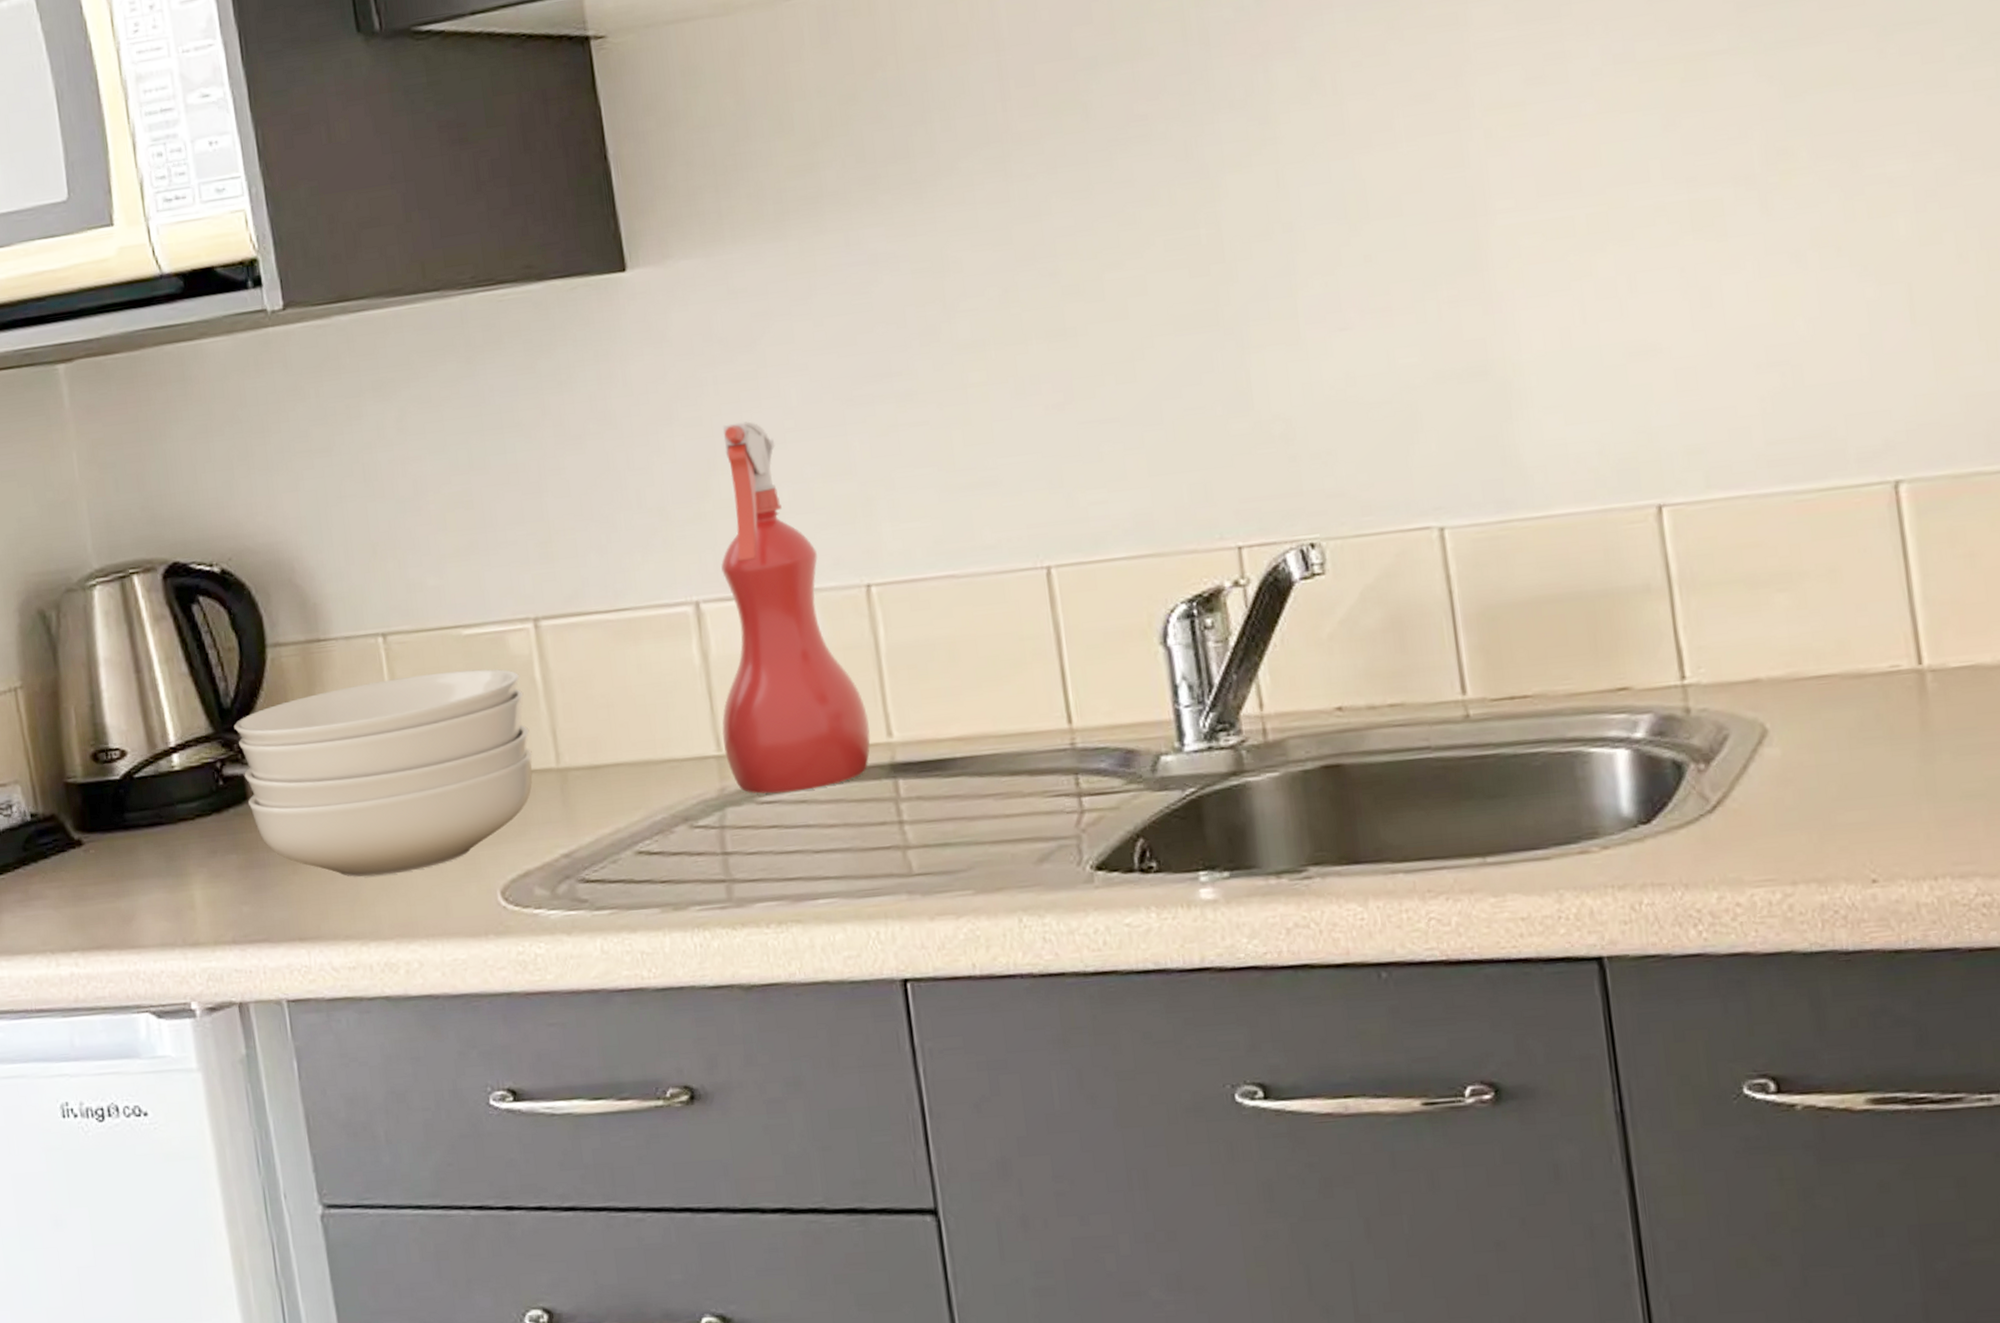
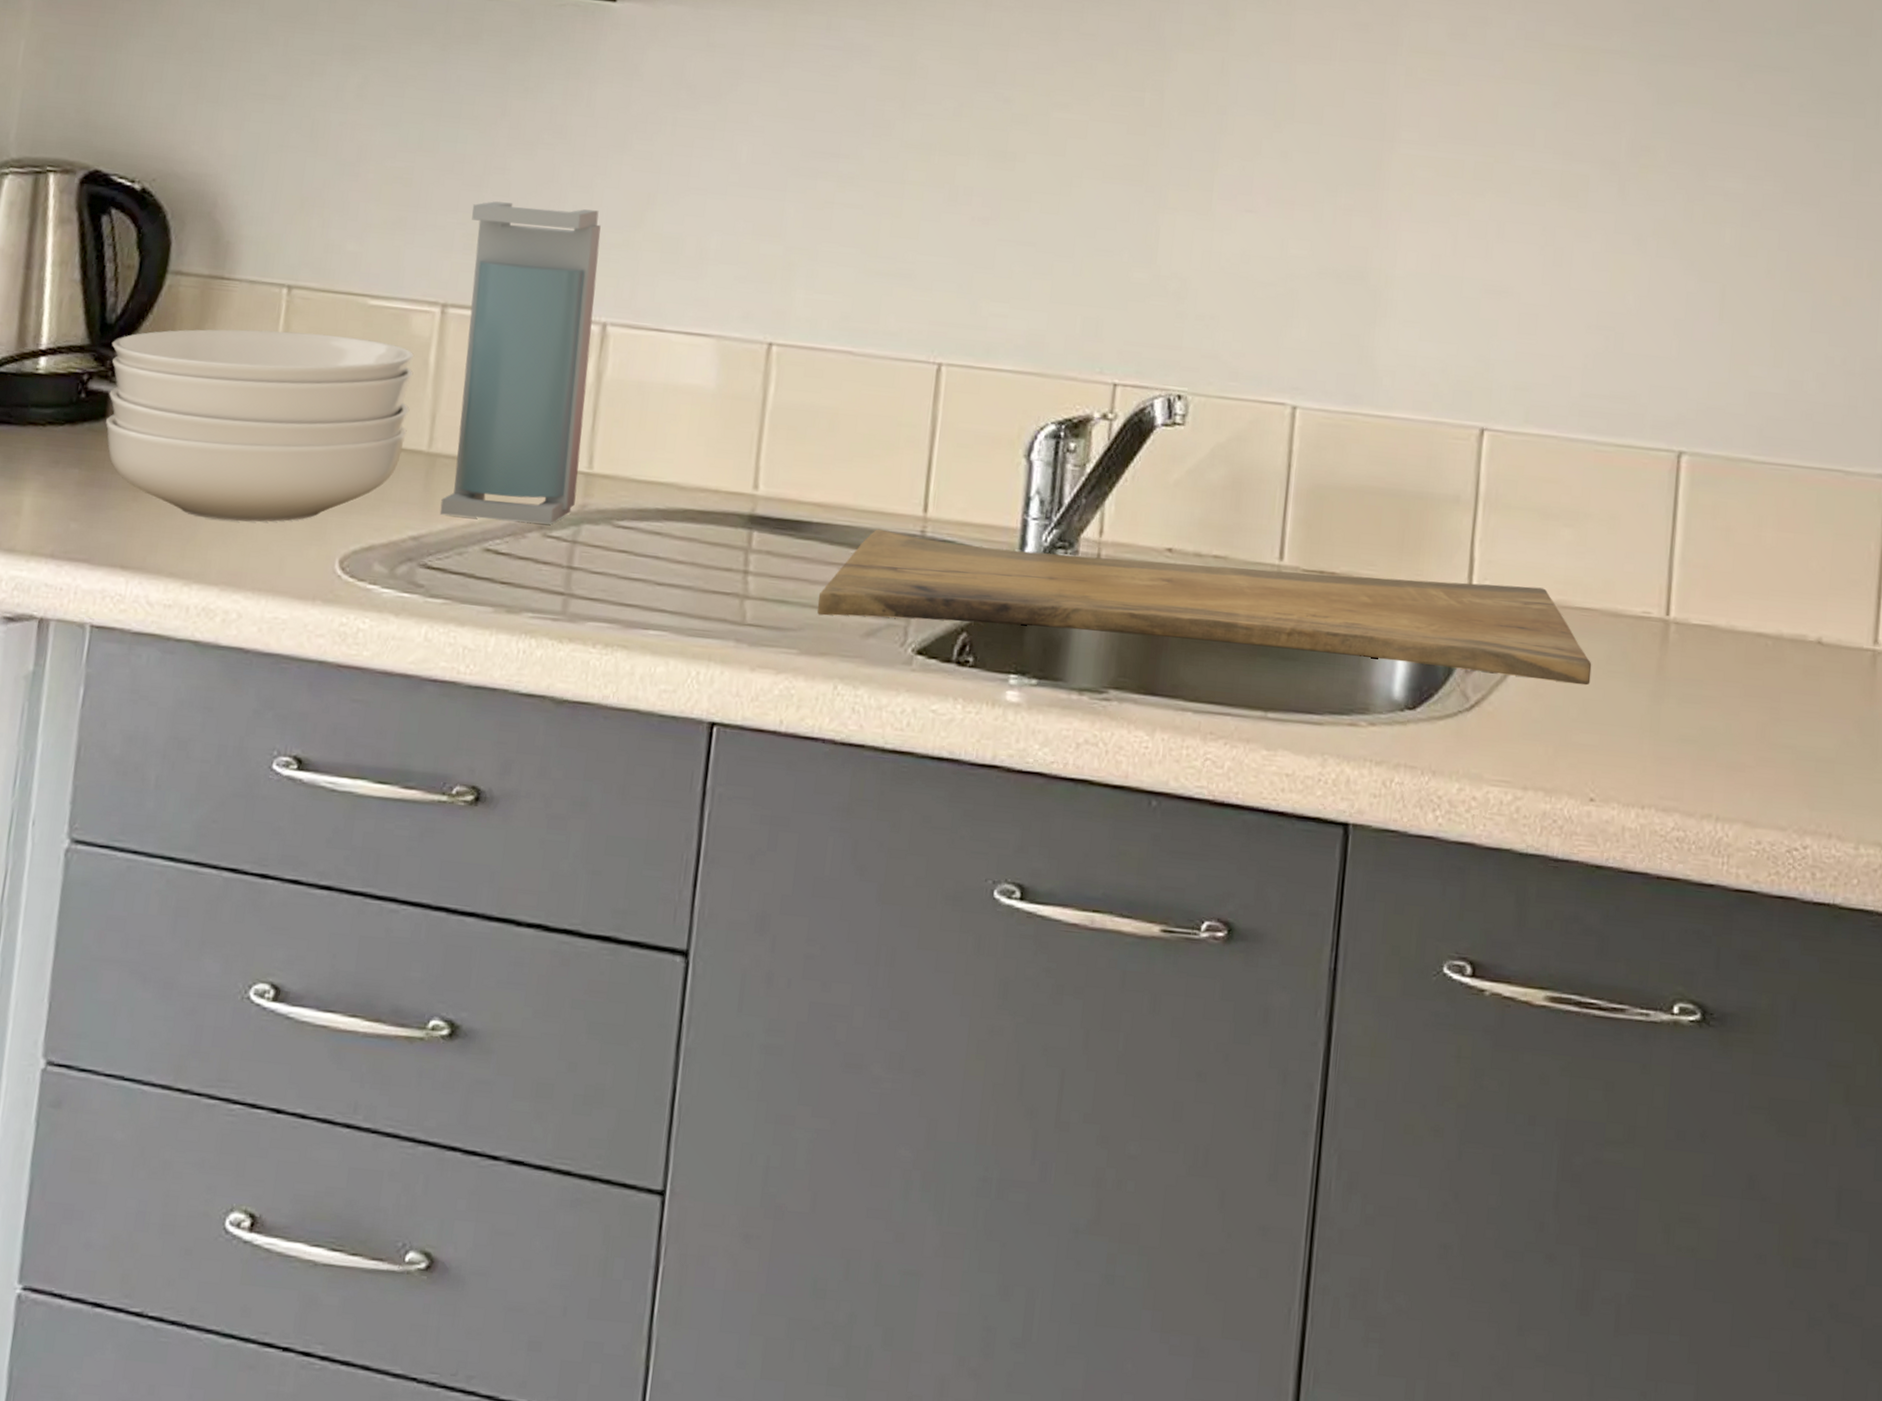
soap dispenser: none [537,489,714,827] -> present [439,201,601,525]
spray bottle: present [721,421,871,794] -> none [595,164,740,524]
cutting board: none [980,664,1845,851] -> present [817,529,1592,686]

